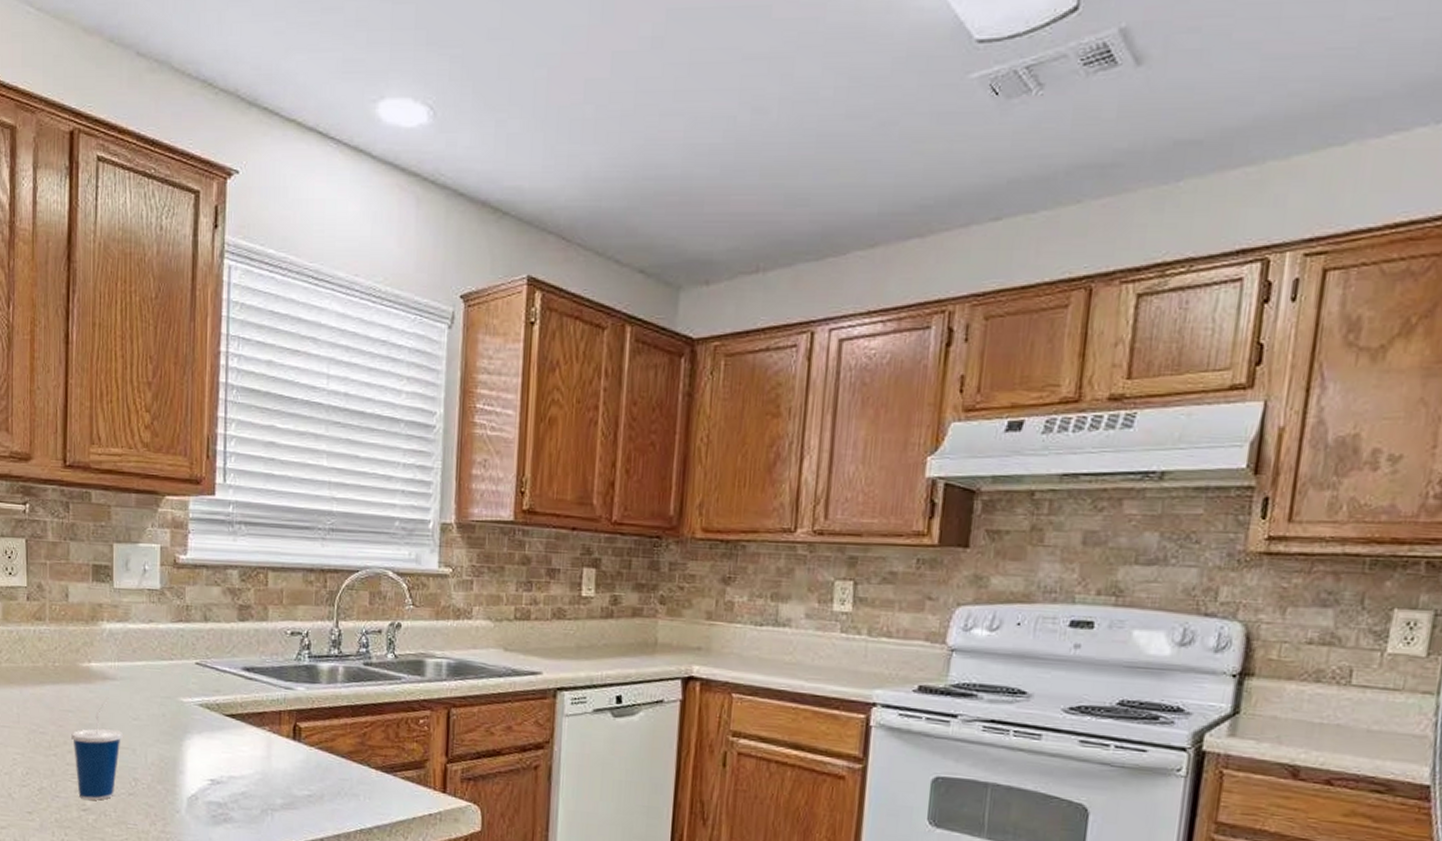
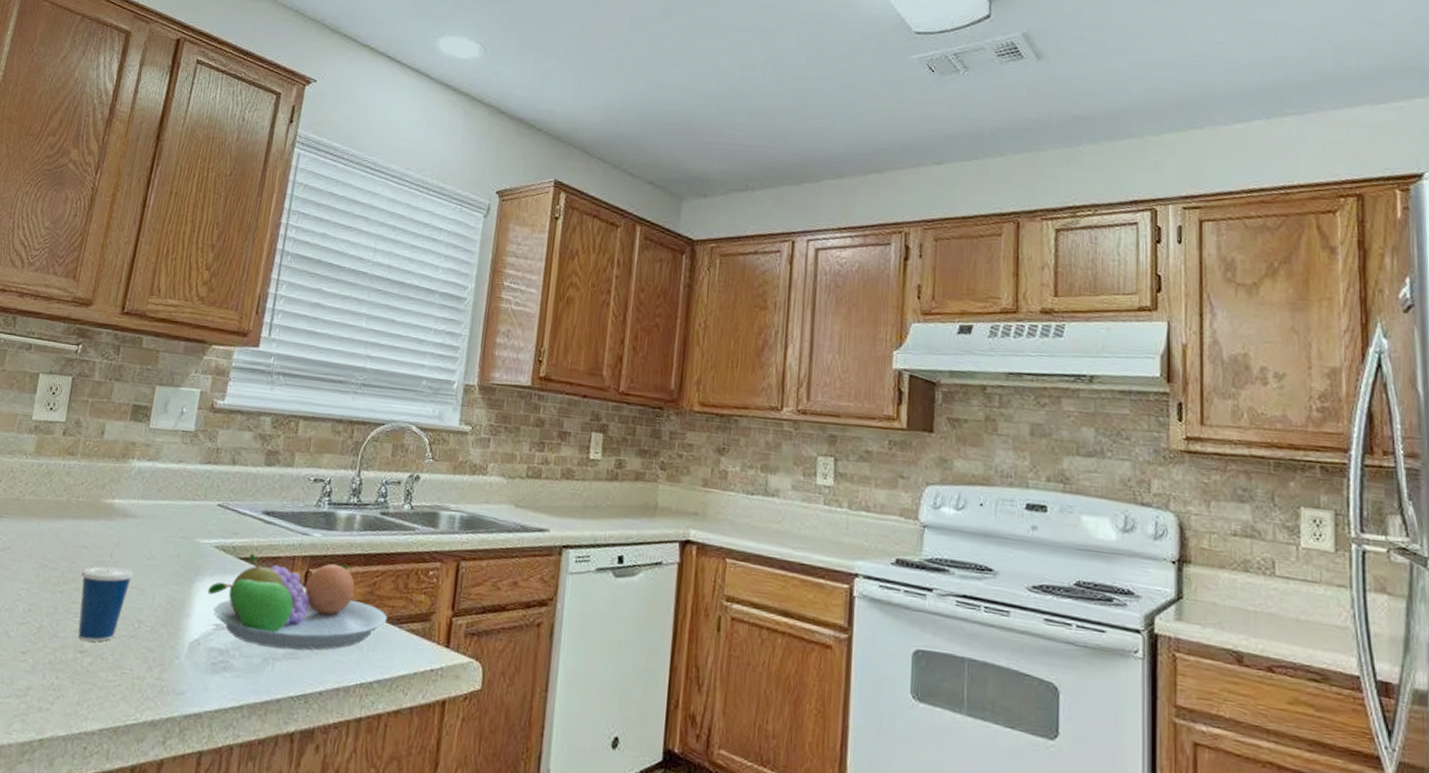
fruit bowl: none [198,711,381,801] -> present [207,554,388,651]

